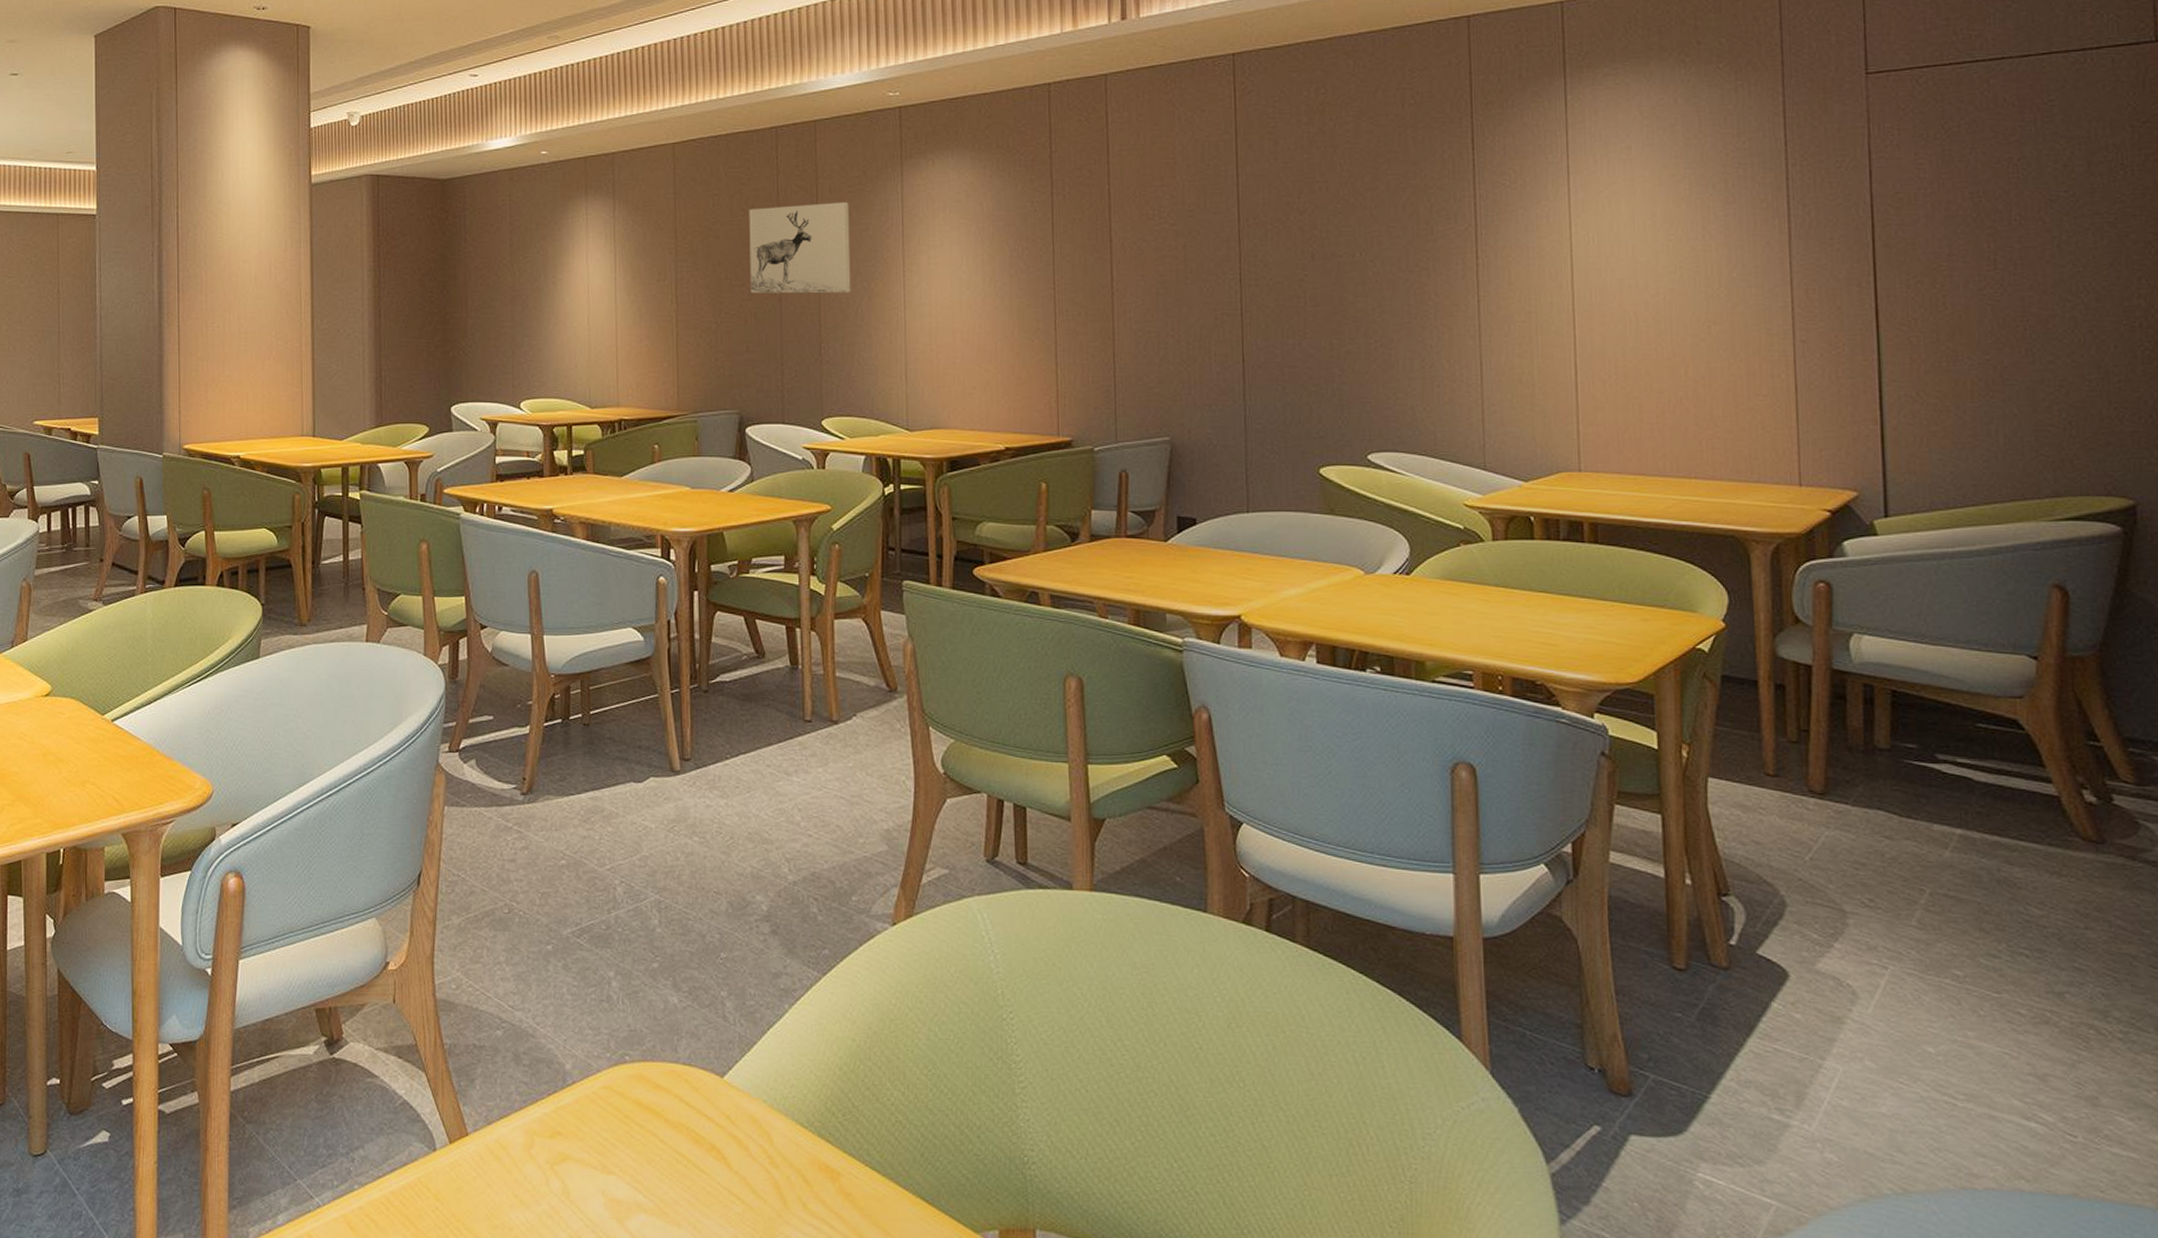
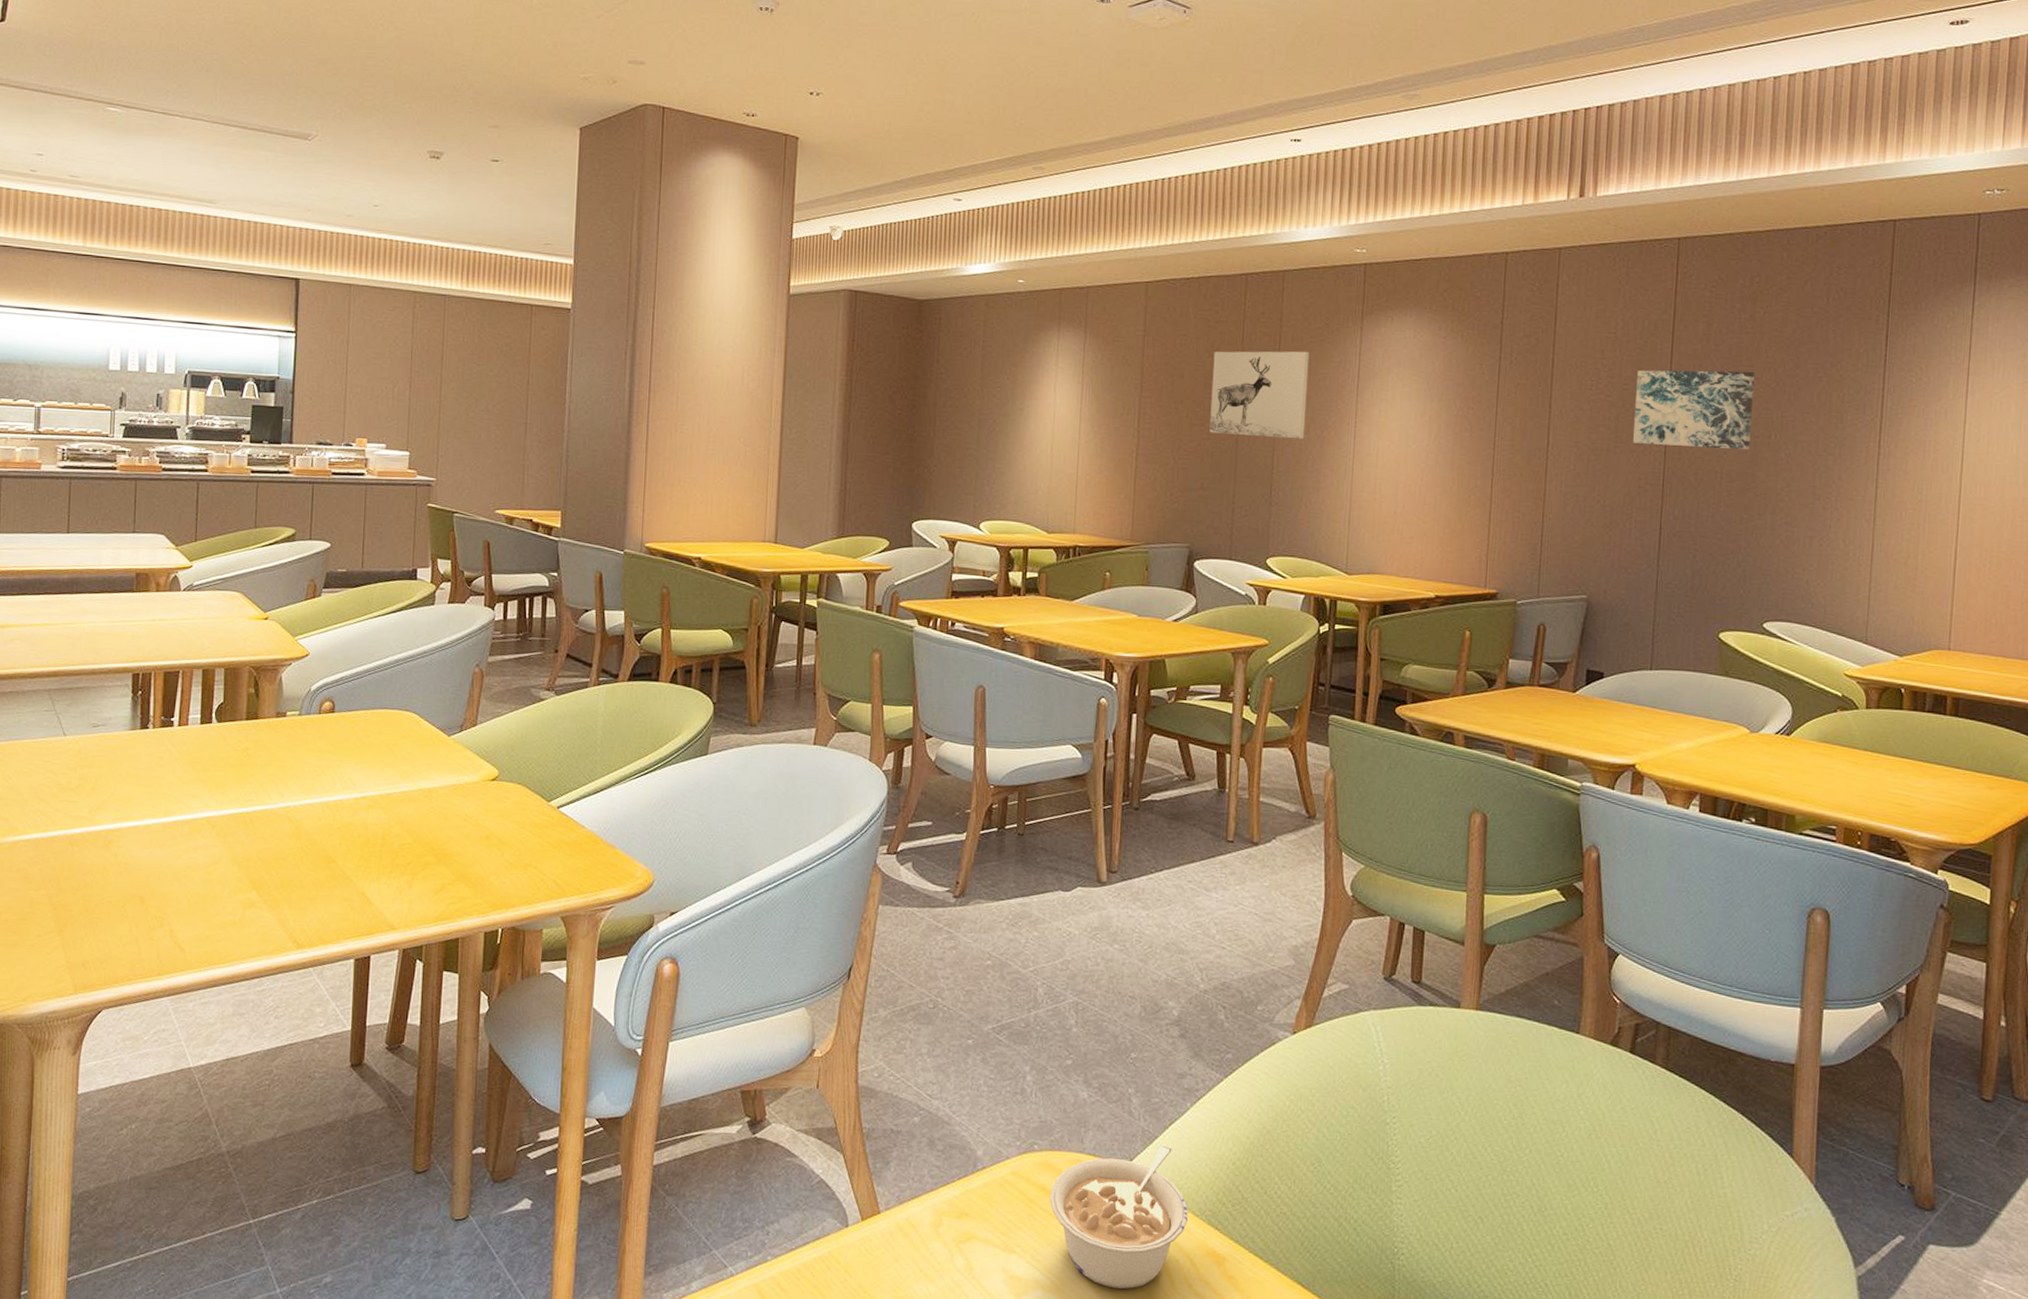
legume: none [646,1050,795,1211] -> present [1050,1144,1188,1290]
wall art: none [1202,187,1333,272] -> present [1633,370,1754,449]

